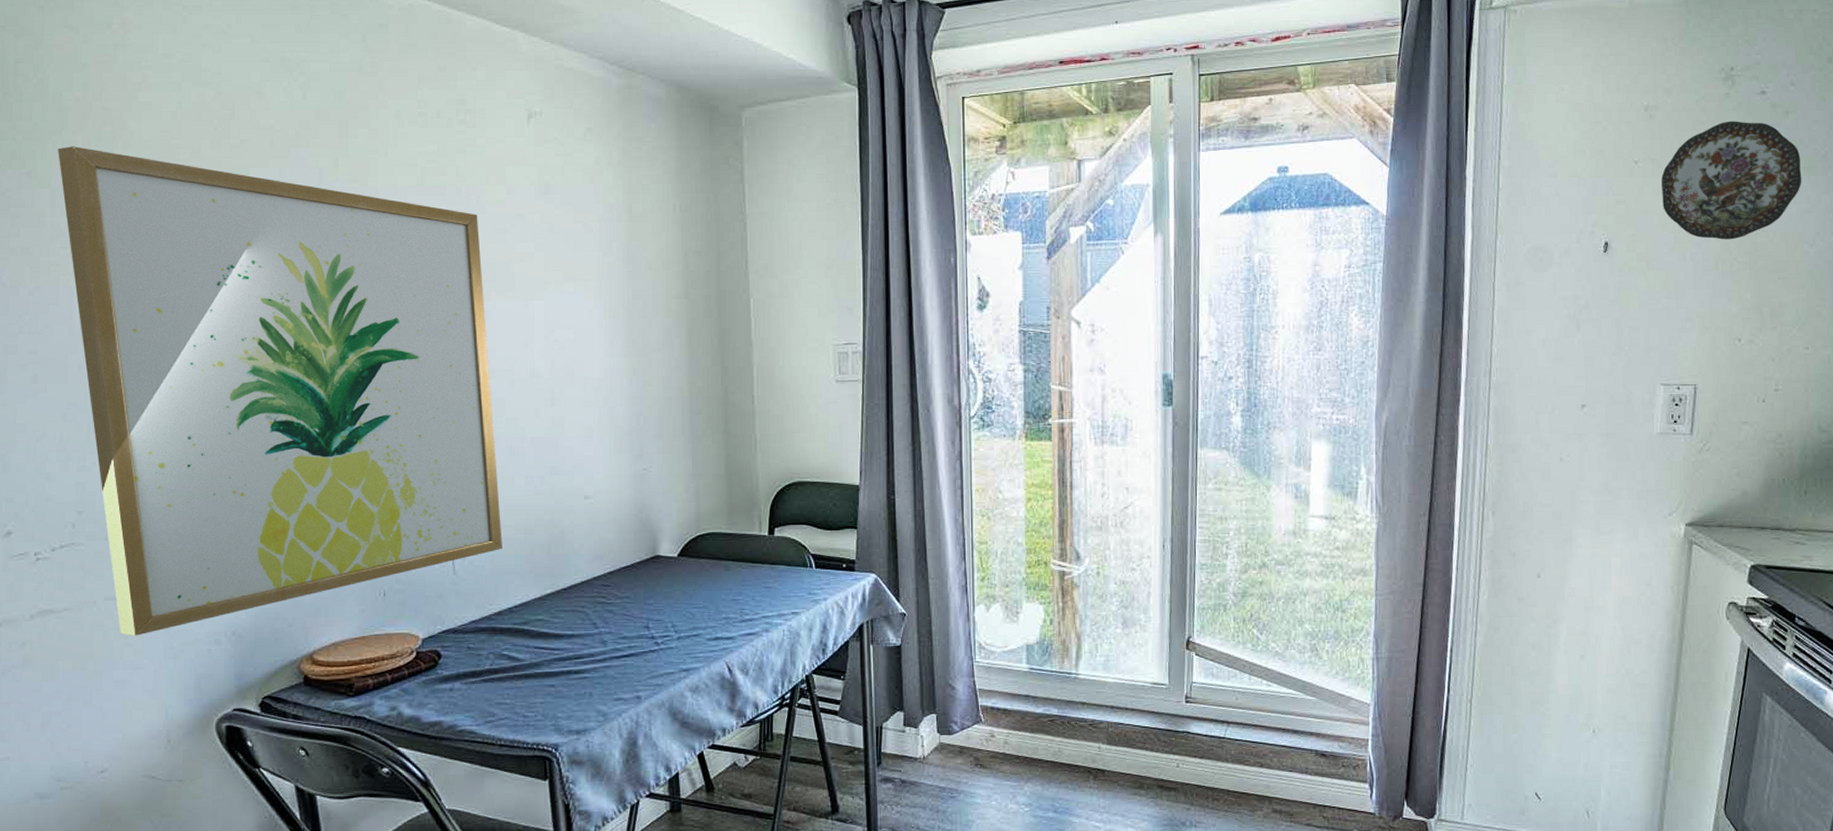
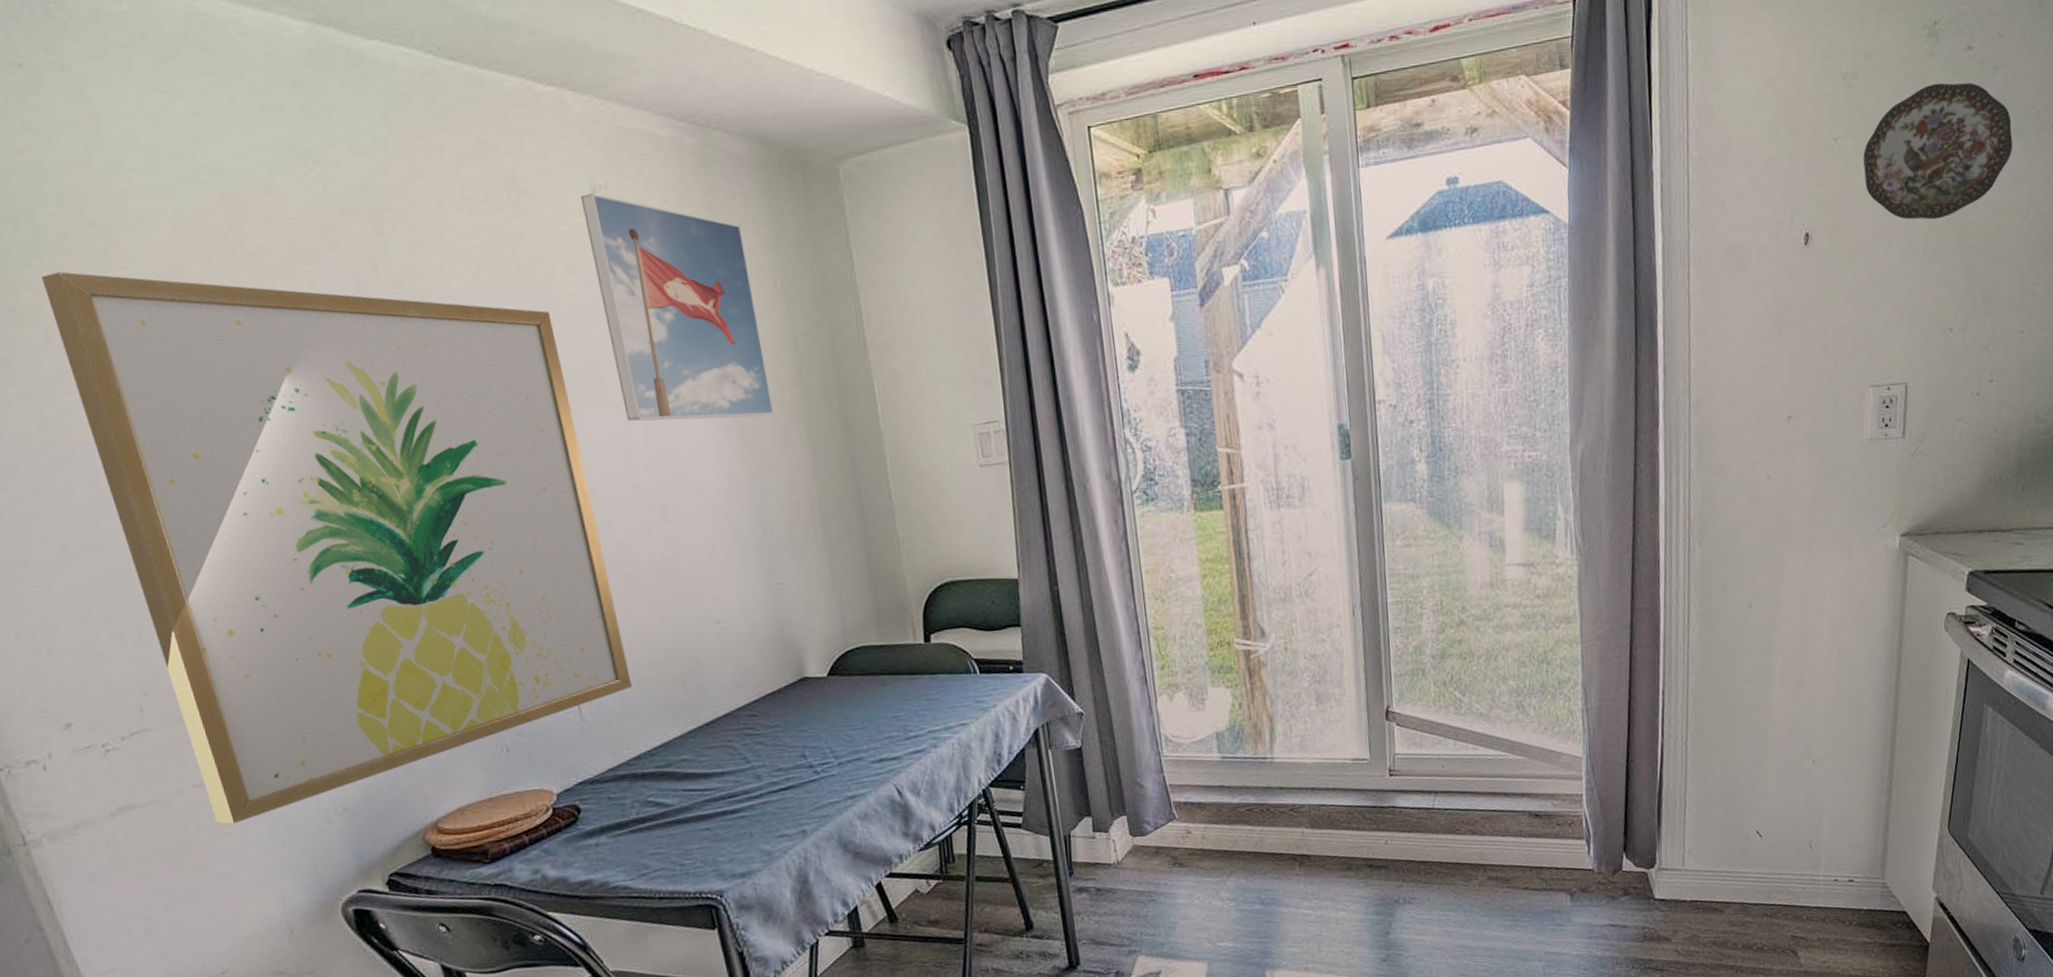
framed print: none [518,118,660,320] -> present [580,193,774,422]

